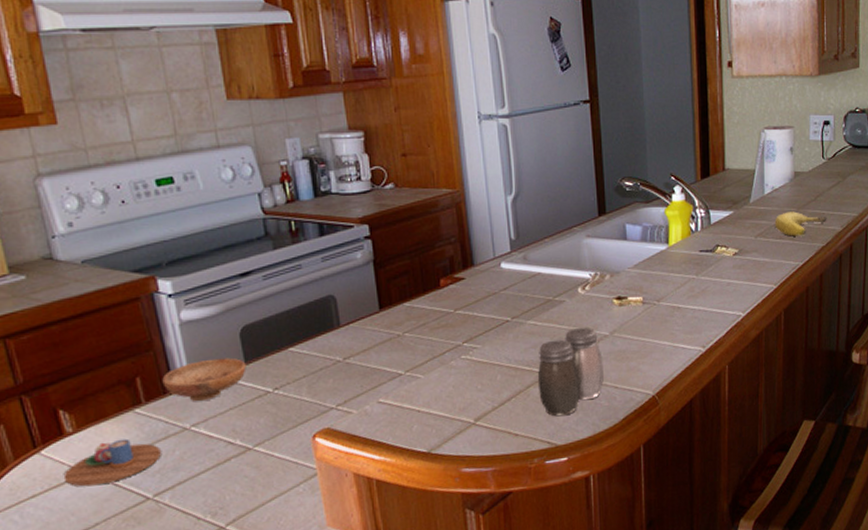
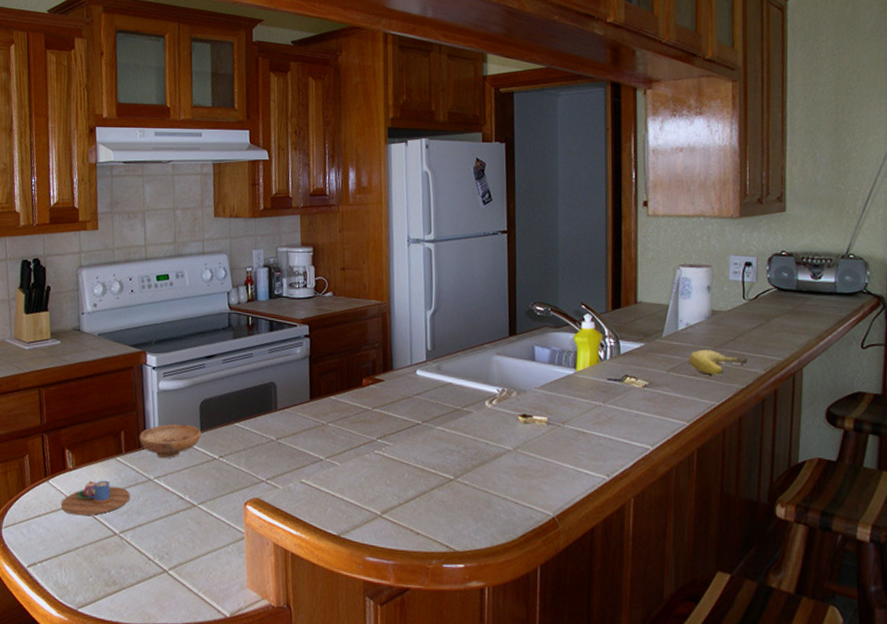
salt and pepper shaker: present [537,327,605,417] -> none [441,439,506,523]

